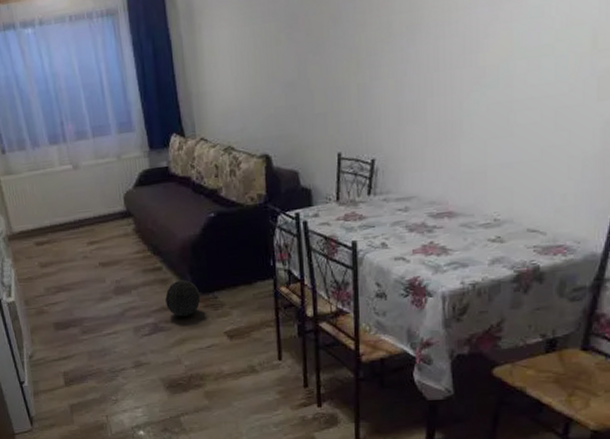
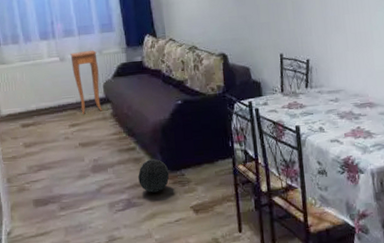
side table: none [84,154,124,230] -> present [70,49,102,114]

